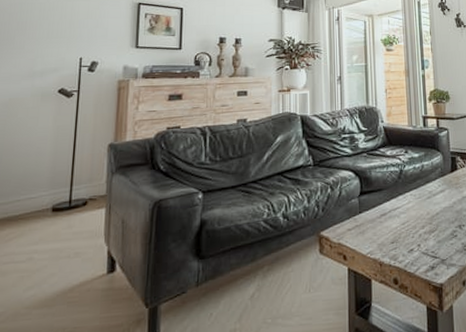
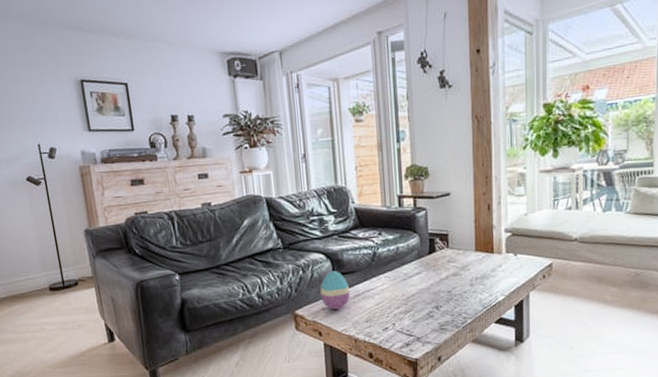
decorative egg: none [347,188,377,230] -> present [320,271,350,310]

